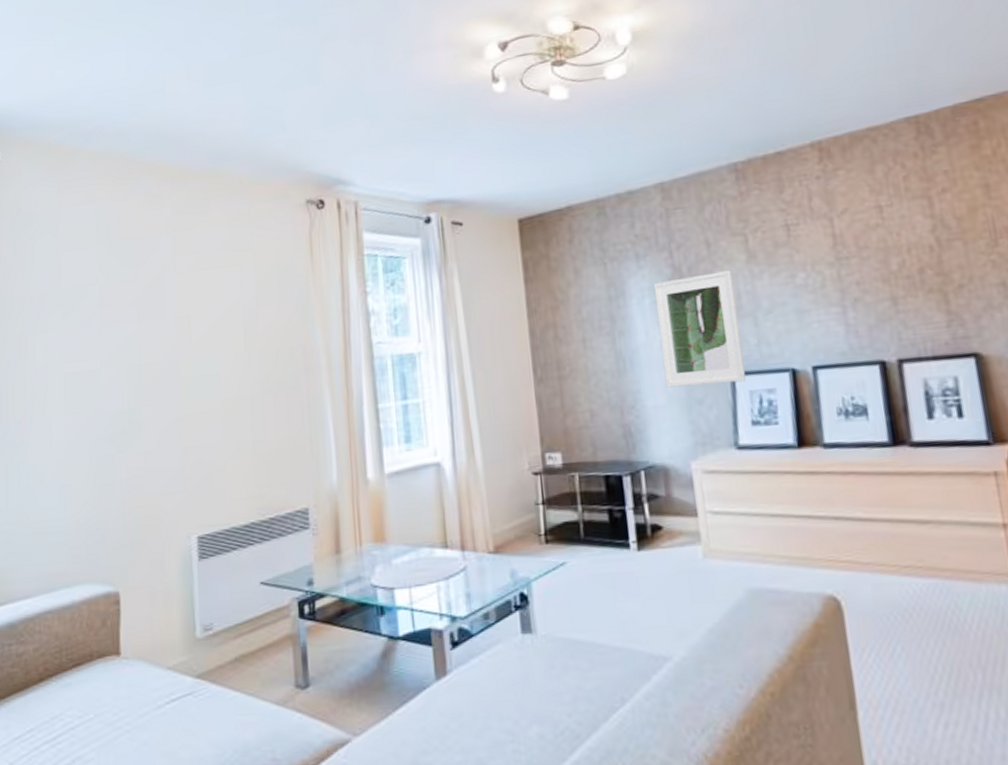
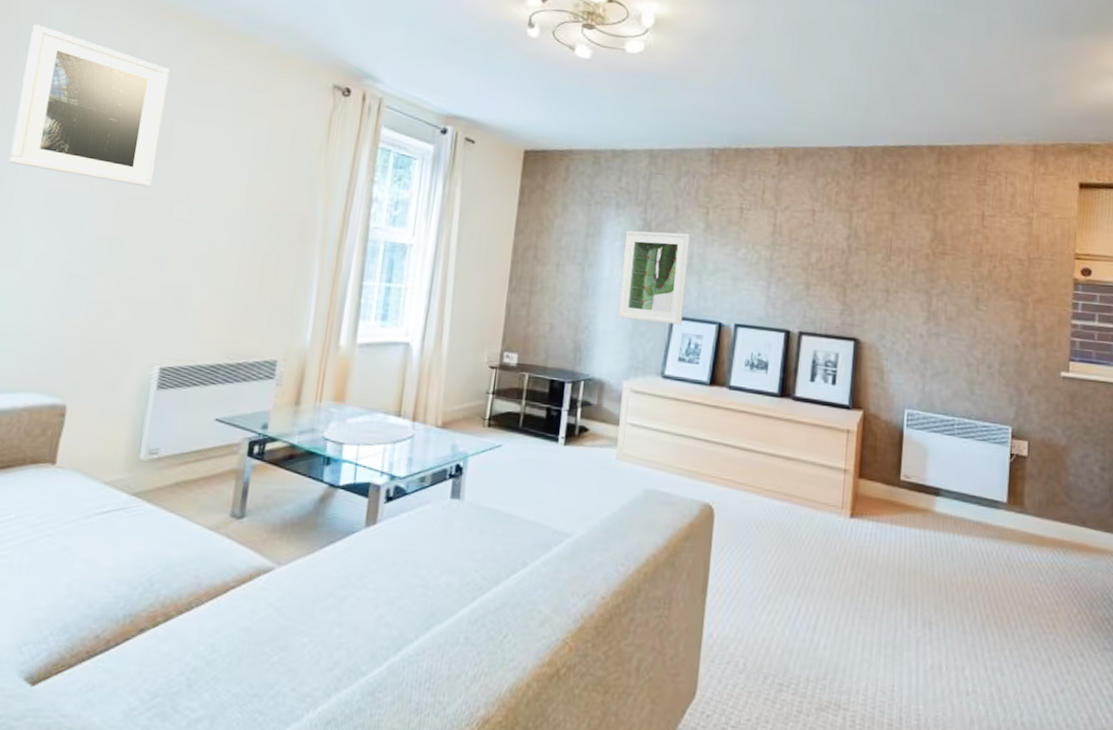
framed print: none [23,213,155,356] -> present [9,24,169,187]

